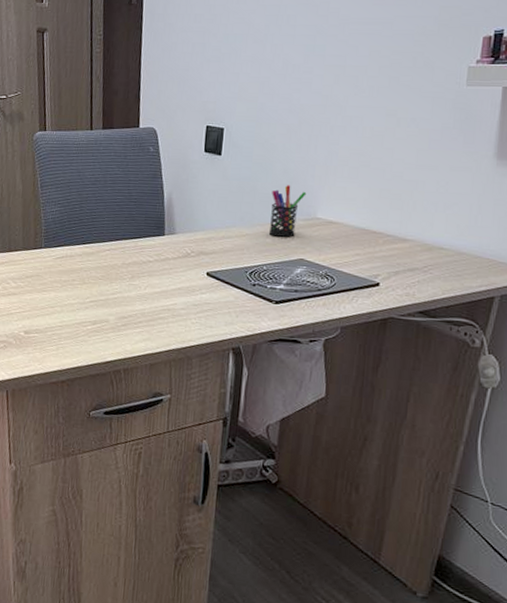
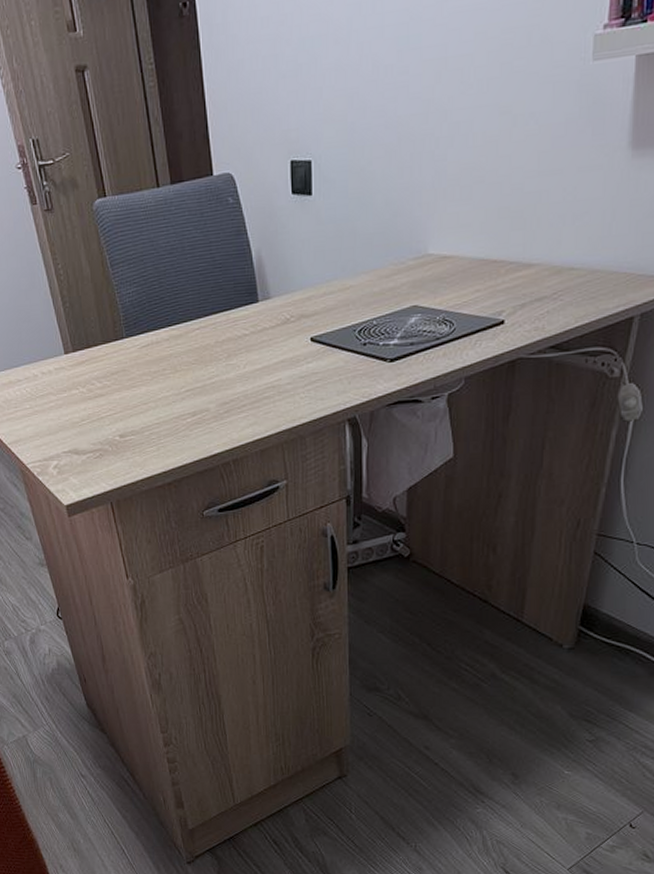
pen holder: present [268,185,307,237] -> none [374,219,414,284]

